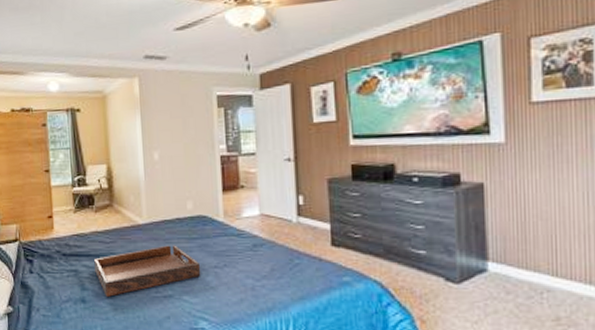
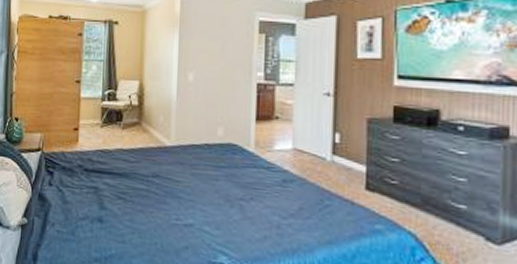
serving tray: present [94,245,201,297] -> none [116,170,226,219]

